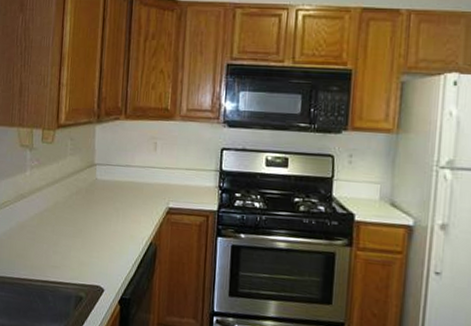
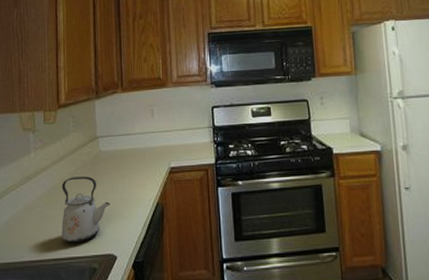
kettle: none [51,202,102,269] -> present [61,176,110,243]

